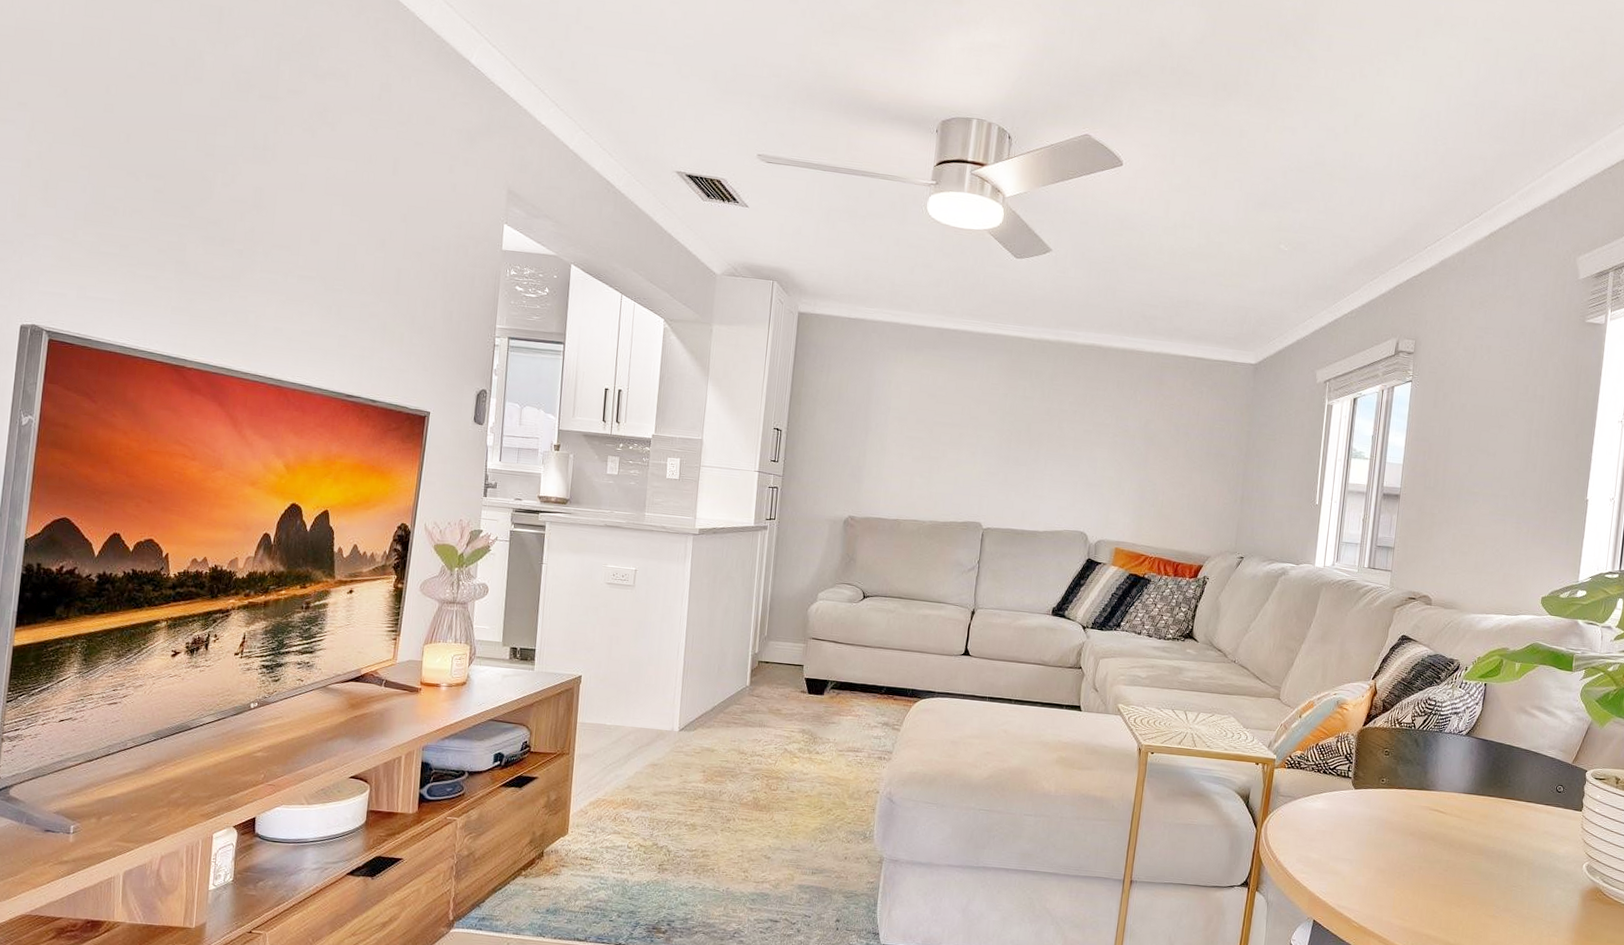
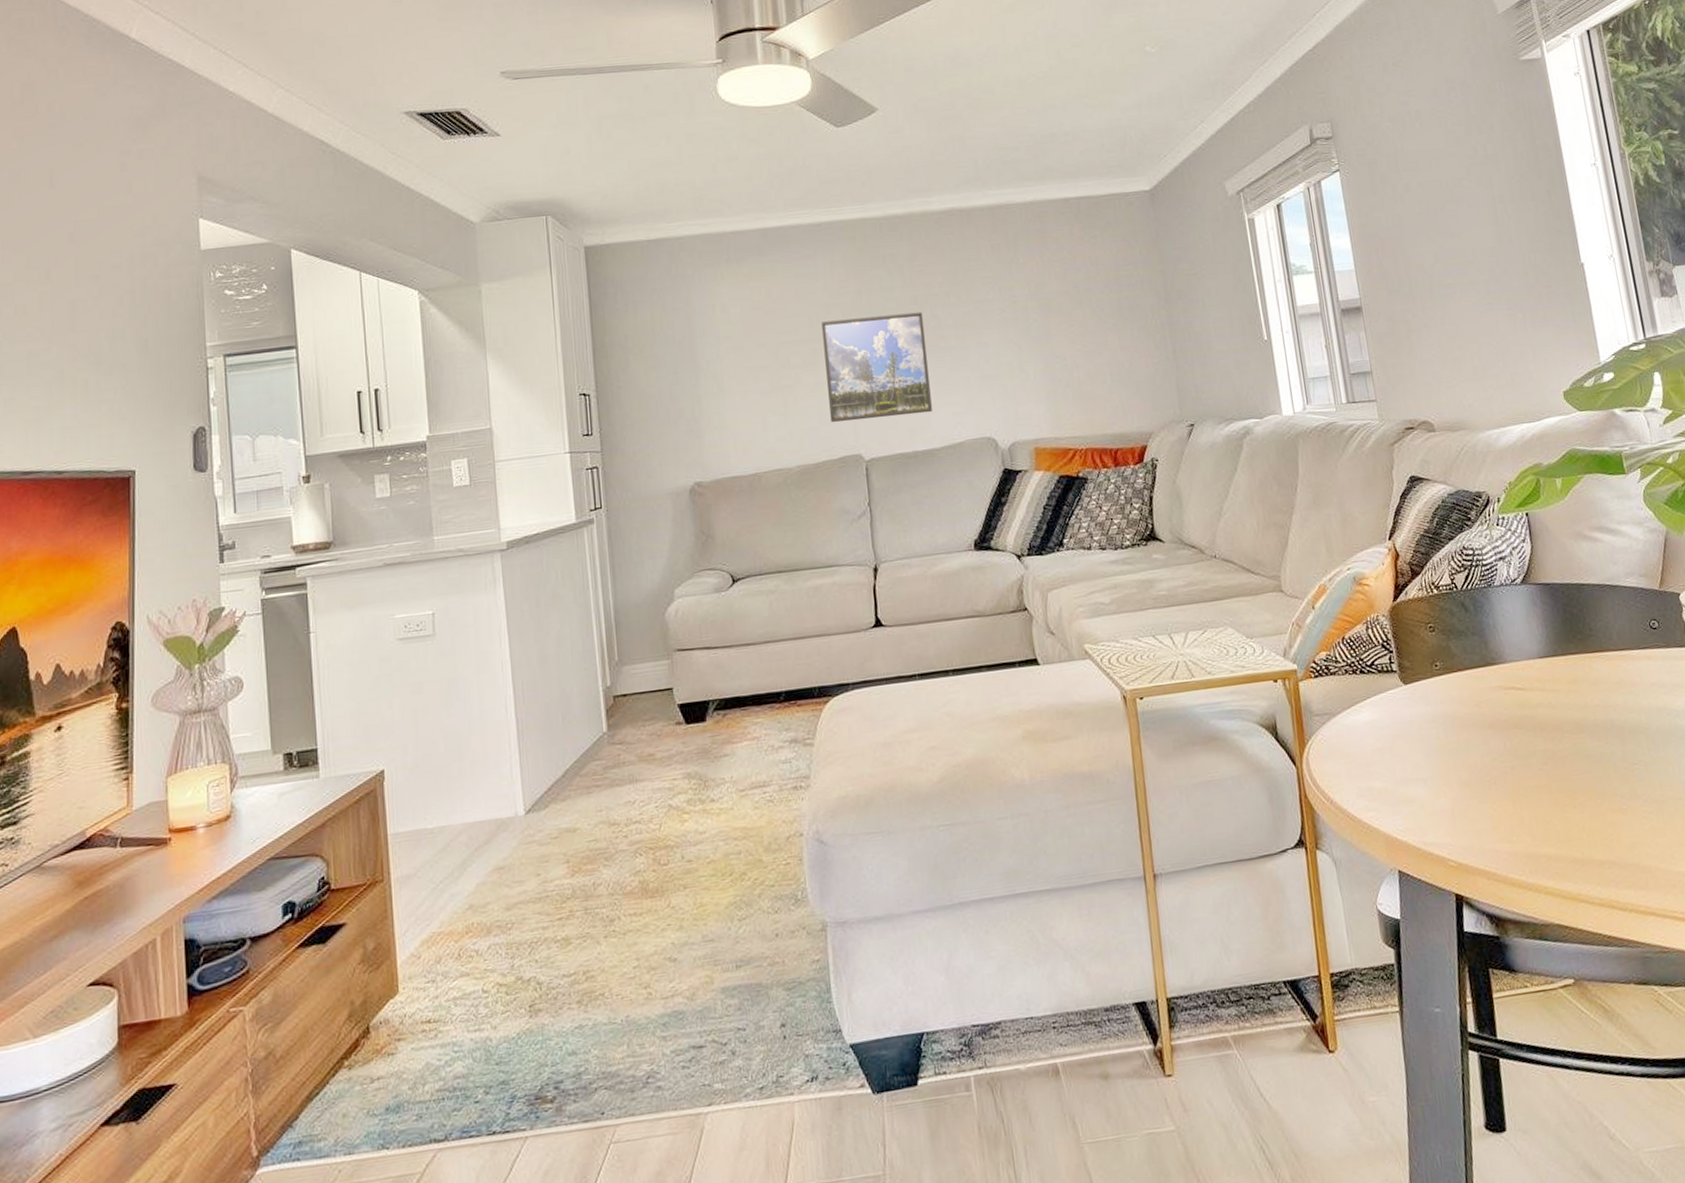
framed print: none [963,413,1052,503] -> present [821,312,932,423]

